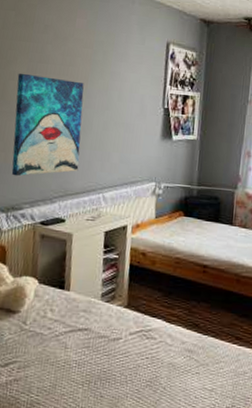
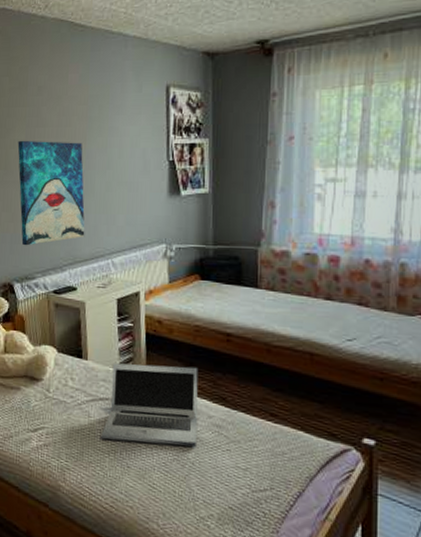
laptop: none [76,293,176,372] -> present [101,363,199,447]

